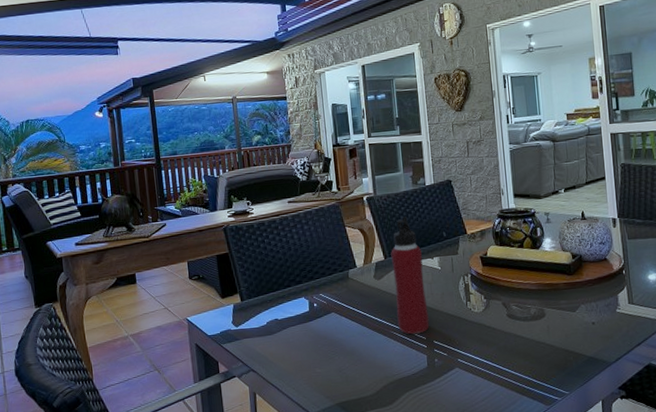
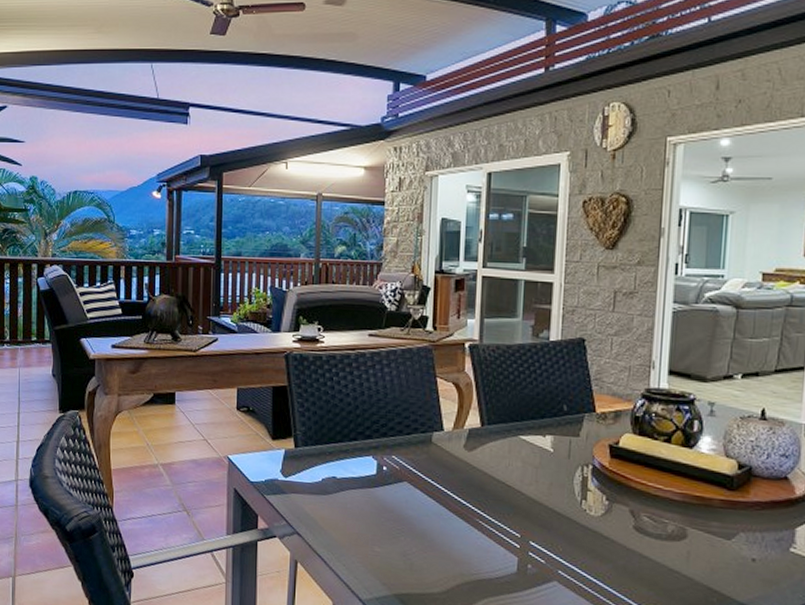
water bottle: present [391,216,430,335] -> none [486,376,531,529]

